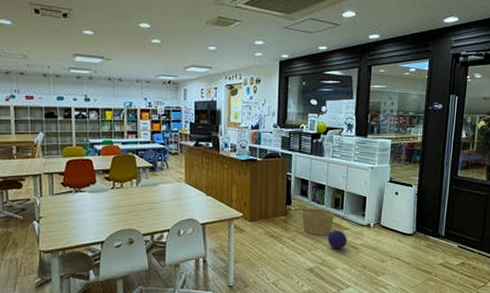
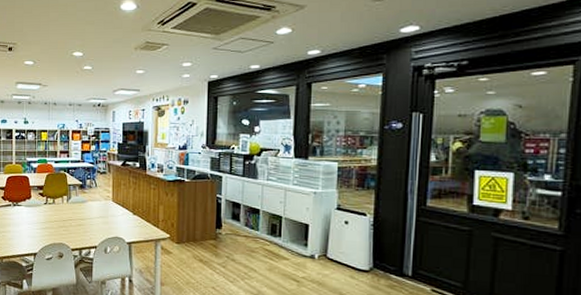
basket: present [302,209,334,236] -> none [233,234,270,265]
ball: present [327,229,348,250] -> none [263,258,287,282]

